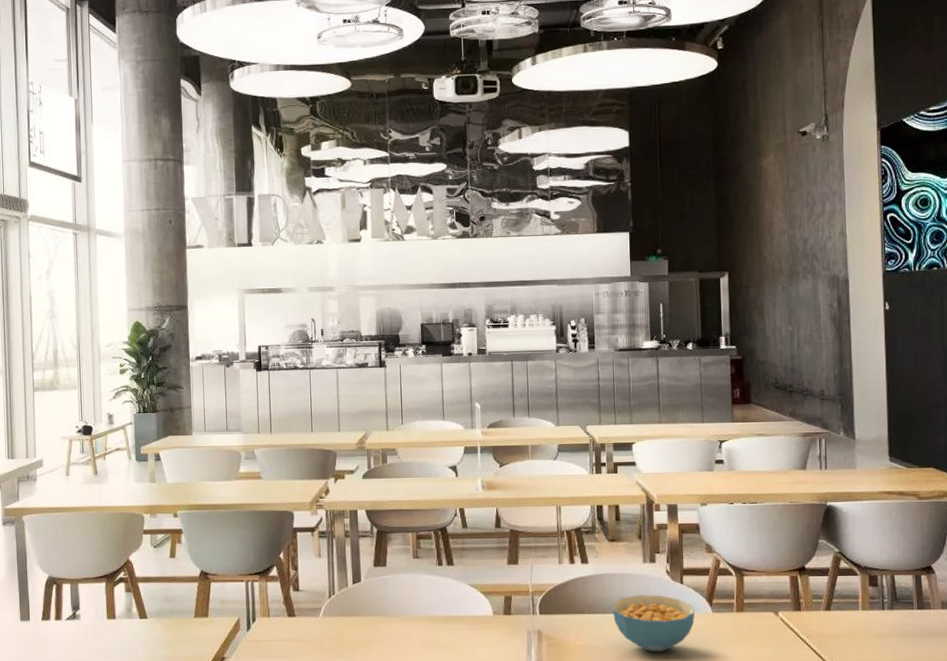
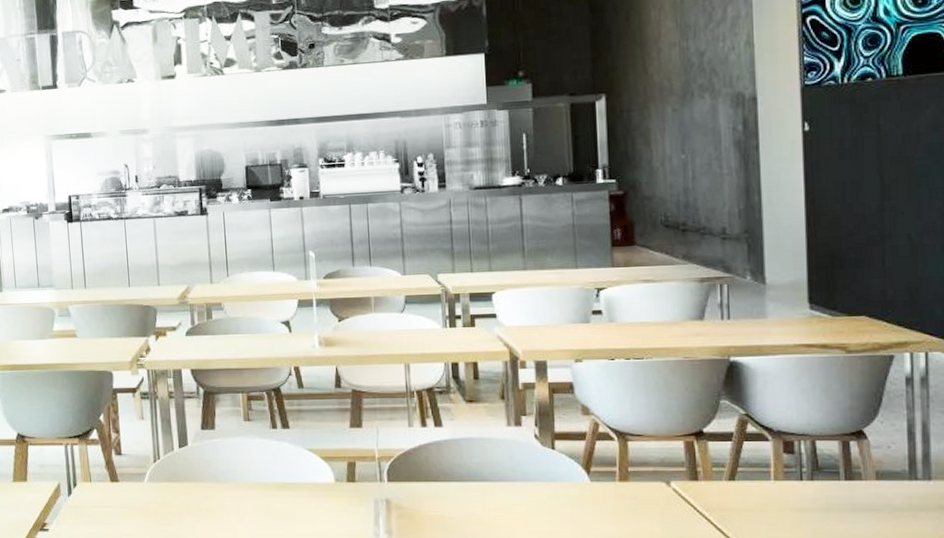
cereal bowl: present [612,595,695,653] -> none [471,461,569,525]

